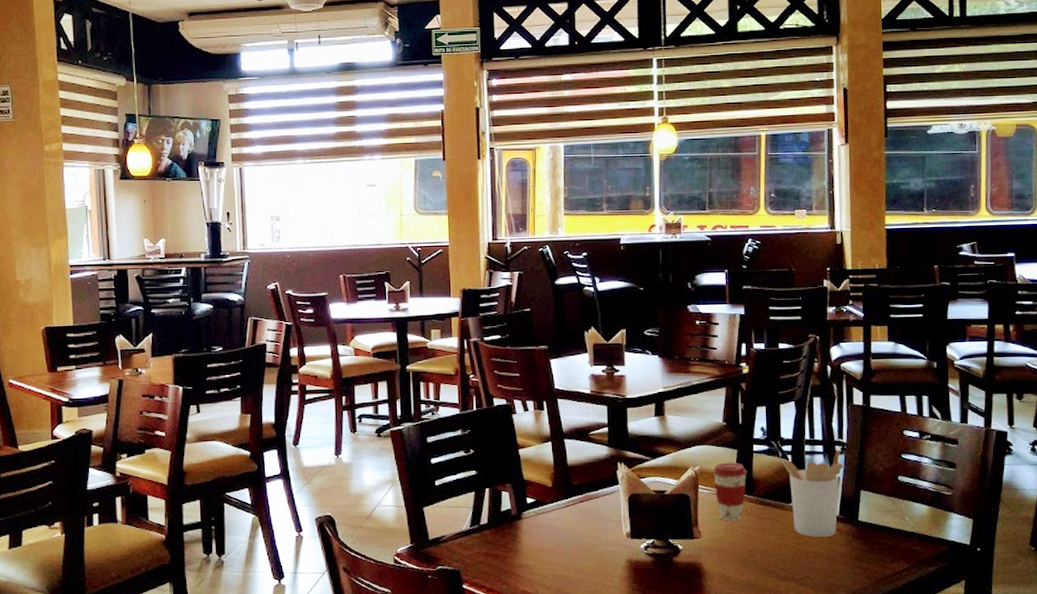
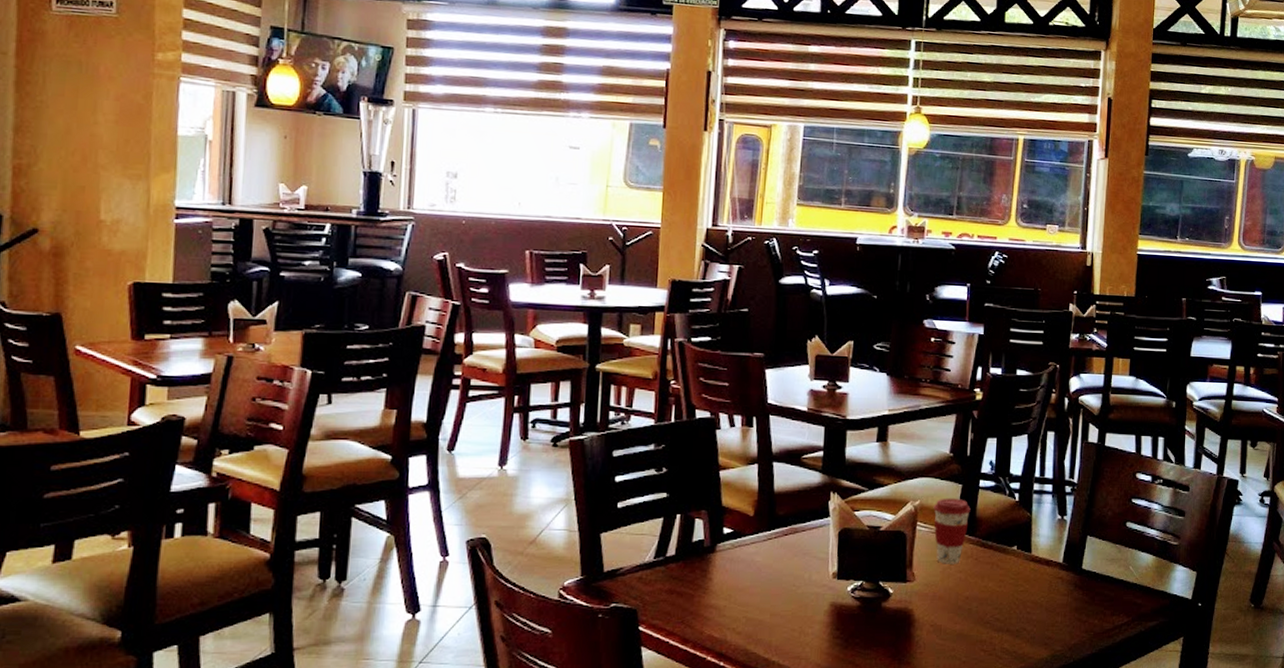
utensil holder: present [782,448,844,537] -> none [1008,489,1072,585]

